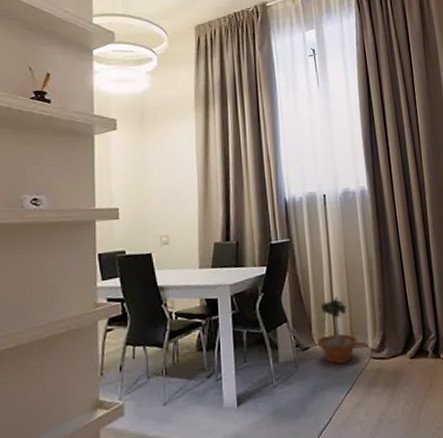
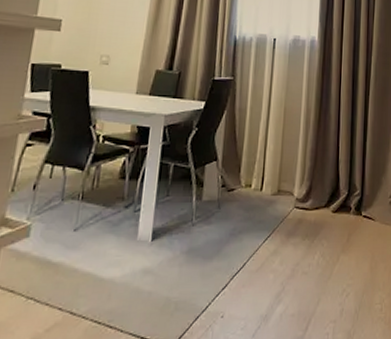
potted tree: present [317,294,358,364] -> none [243,140,284,209]

